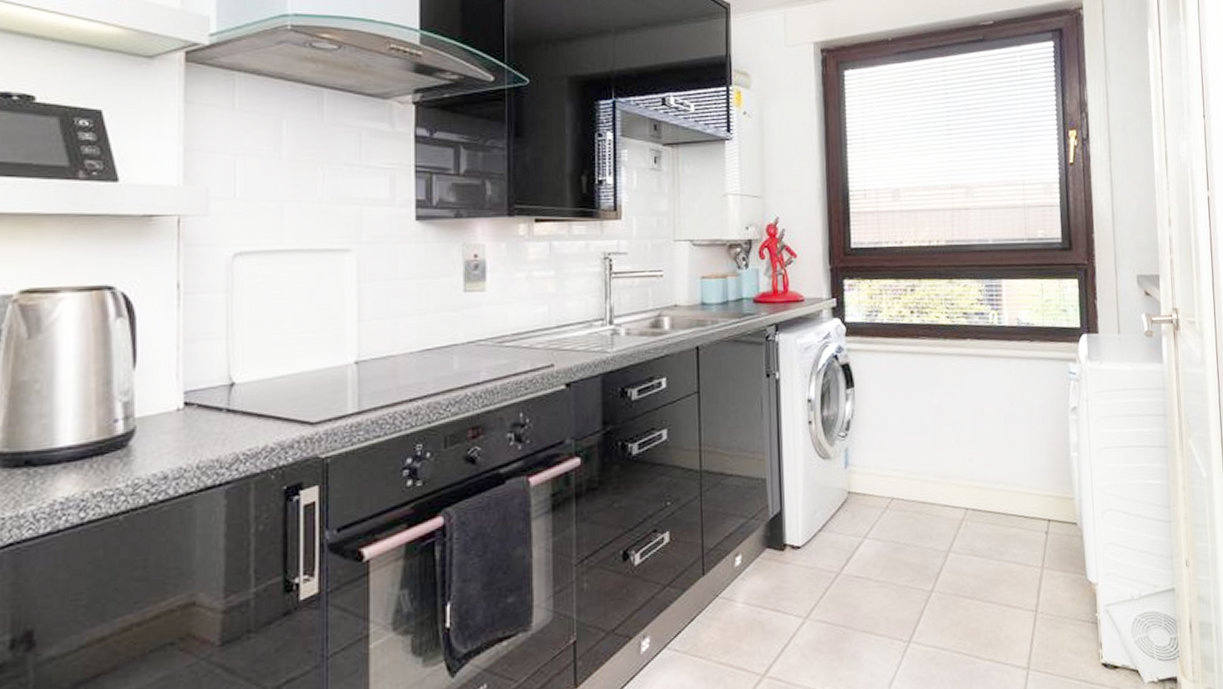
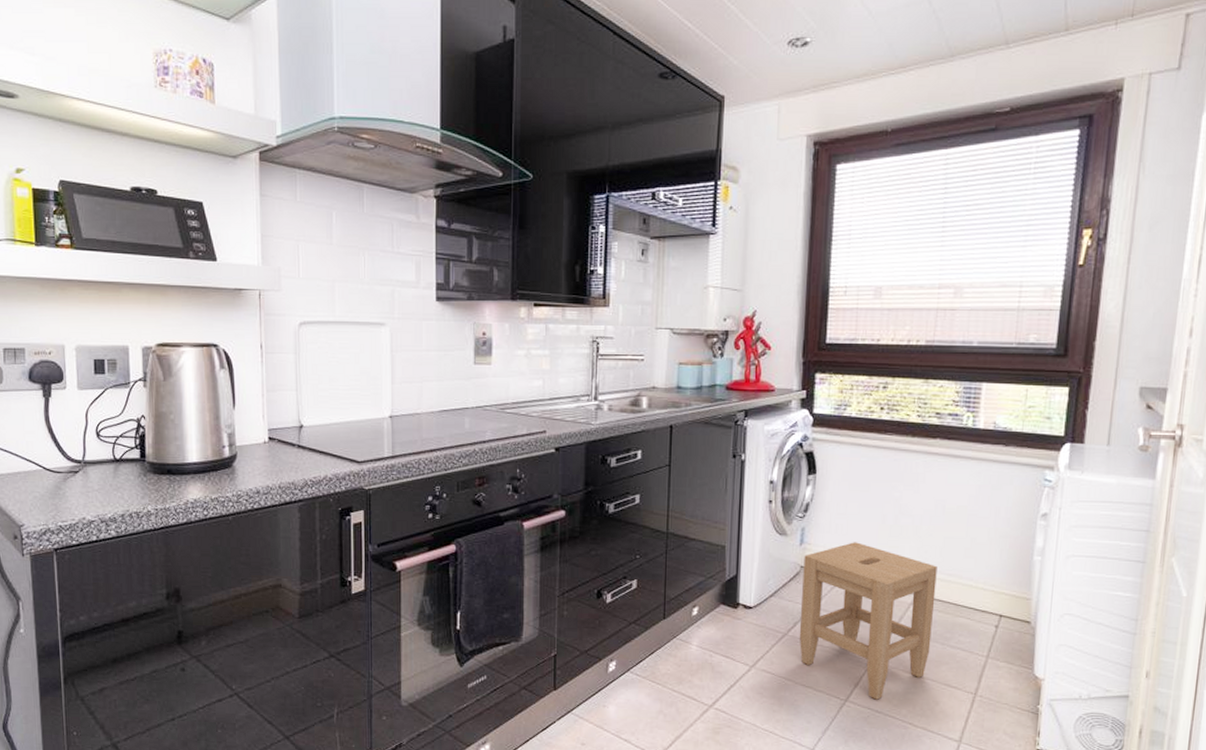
stool: none [850,458,987,635] -> present [800,542,937,700]

